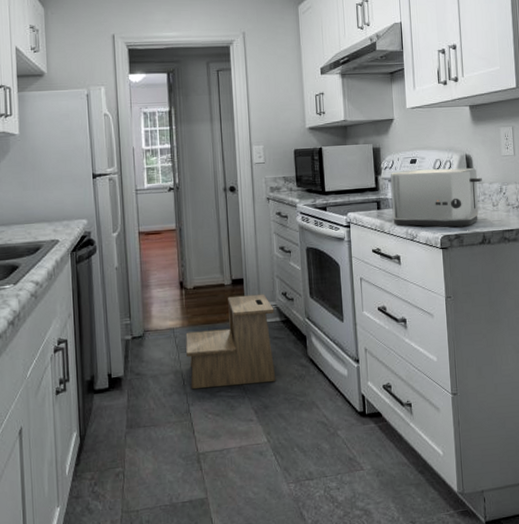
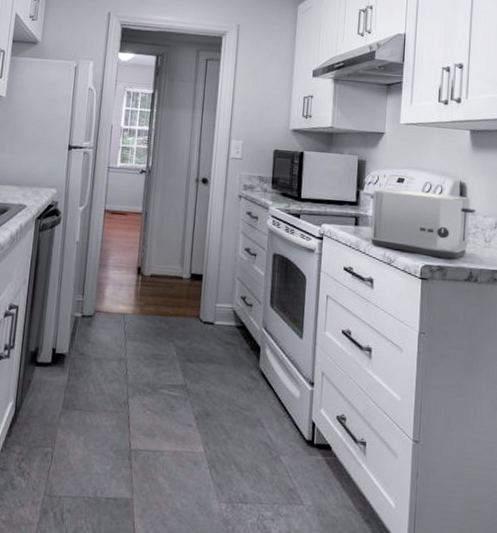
step stool: present [185,294,276,390] -> none [133,291,231,390]

